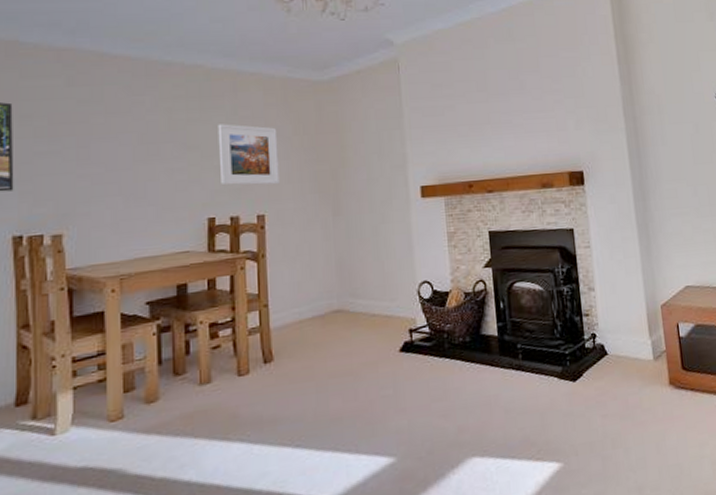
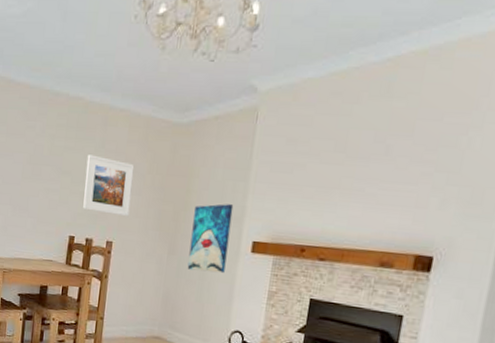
wall art: none [353,153,398,228] -> present [187,204,234,274]

